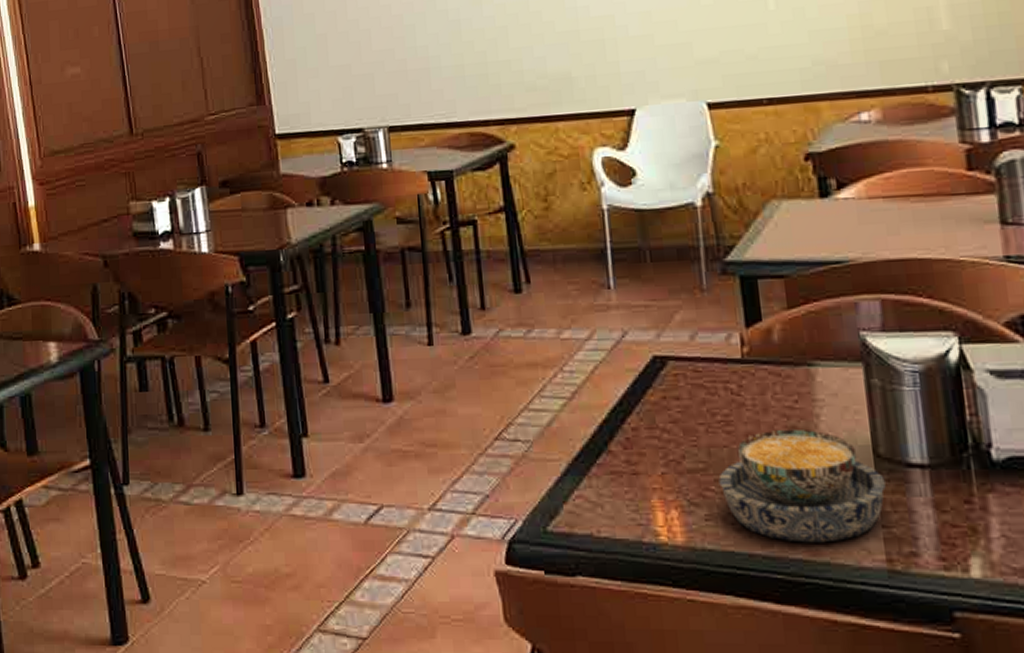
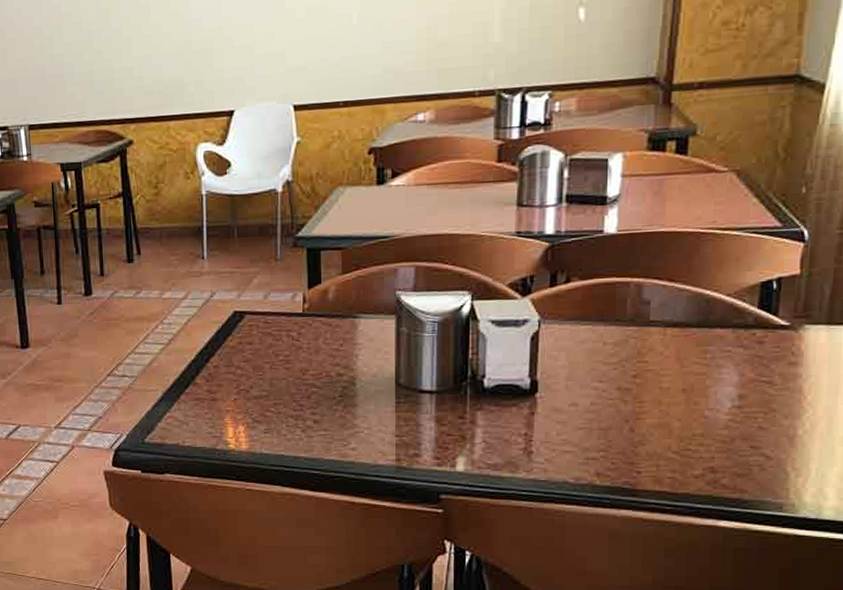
bowl: present [718,429,886,543] -> none [277,365,402,448]

